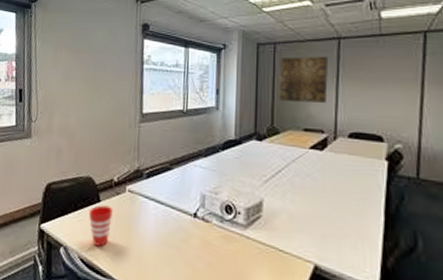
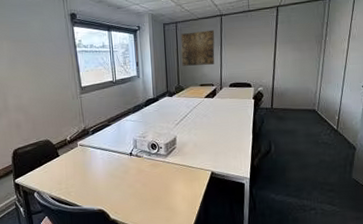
cup: present [88,205,113,247] -> none [51,158,71,187]

